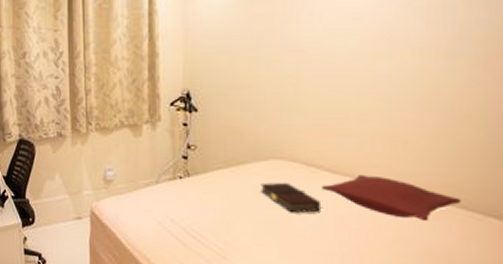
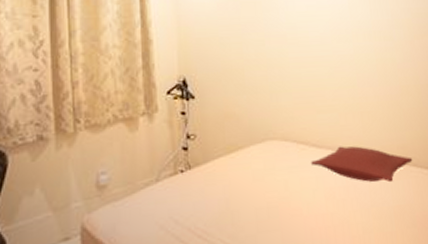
book: present [261,182,322,213] -> none [259,162,313,193]

